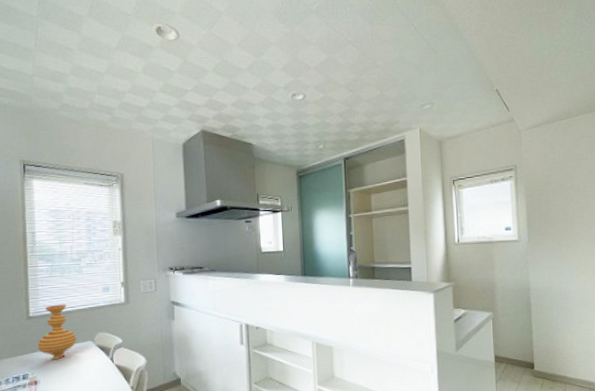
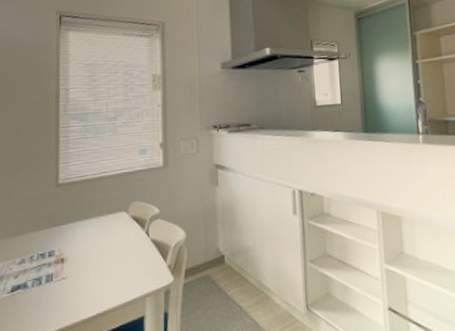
vase: present [37,304,77,359] -> none [66,169,109,233]

